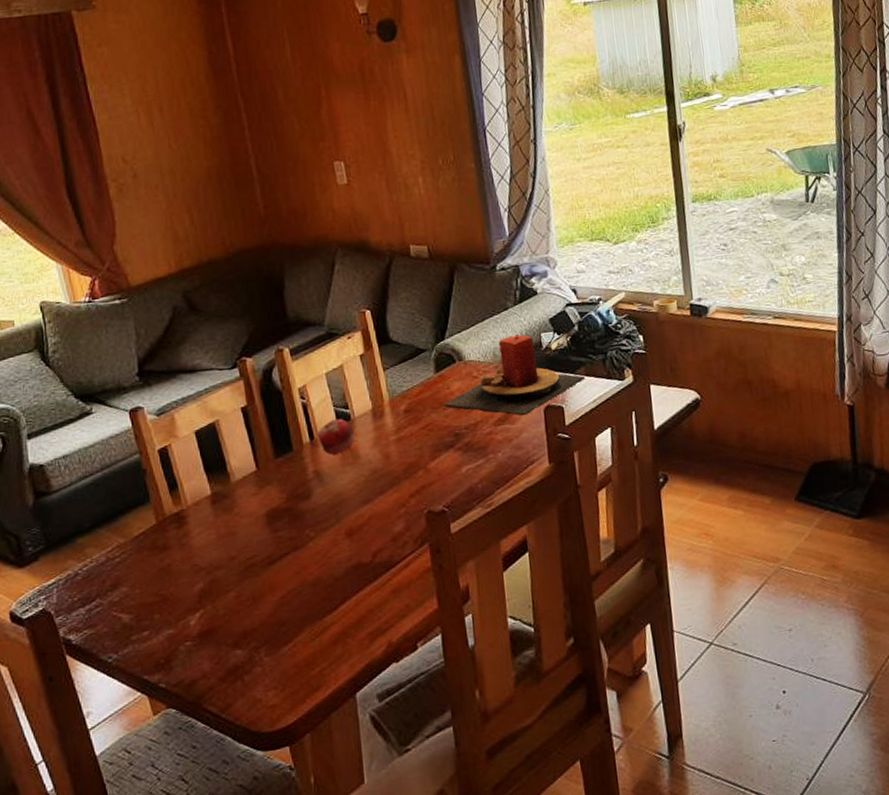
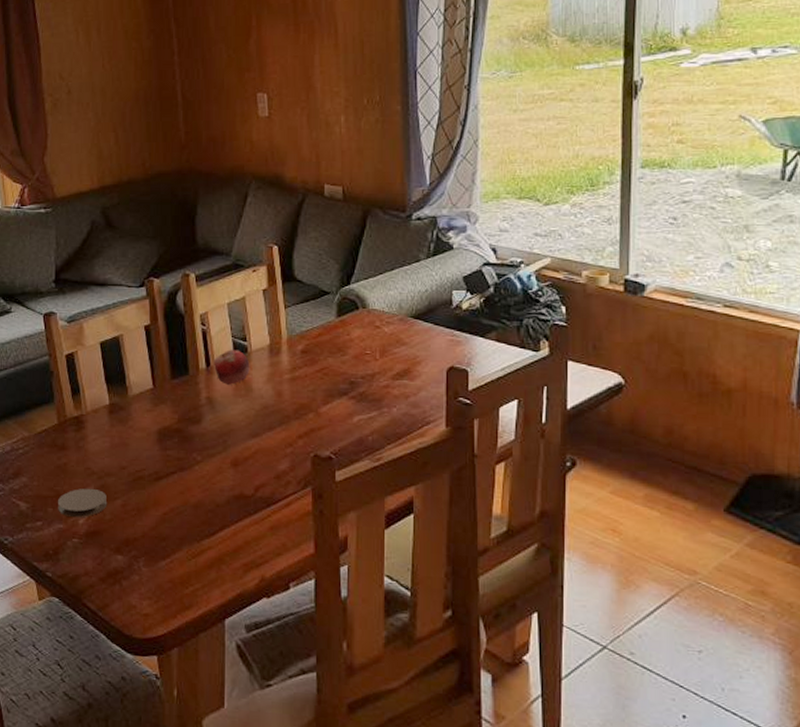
coaster: none [165,585,220,621] -> present [58,488,108,518]
candle: present [443,334,586,416] -> none [342,289,496,373]

